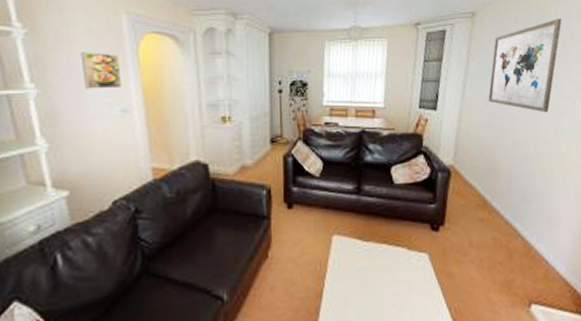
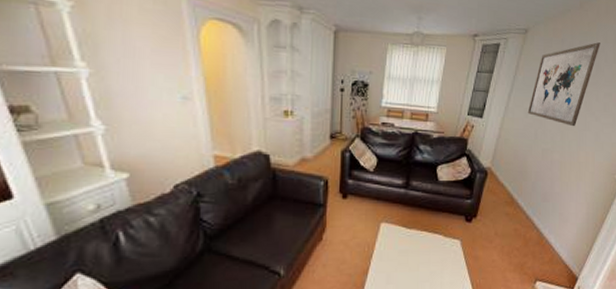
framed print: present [80,51,122,89] -> none [136,32,182,75]

